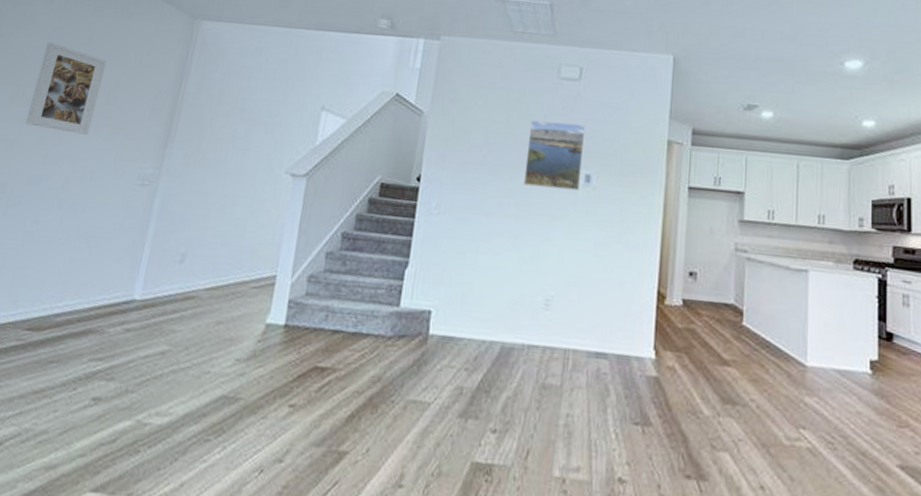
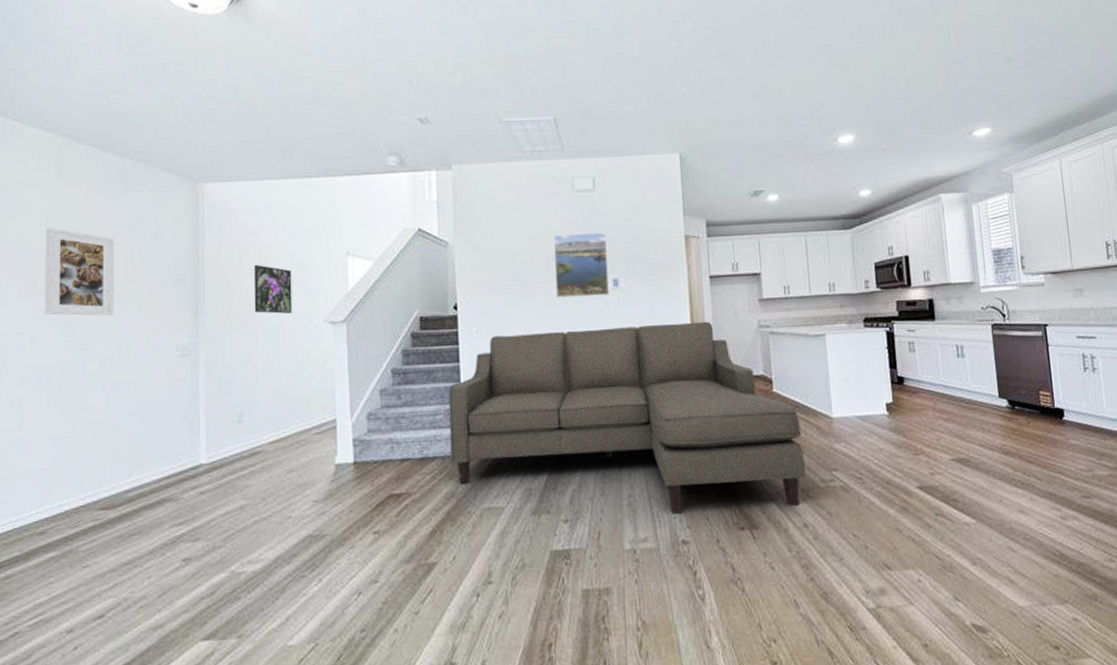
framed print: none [220,105,265,160] -> present [253,264,292,314]
sofa: none [384,215,770,462] -> present [449,321,806,514]

